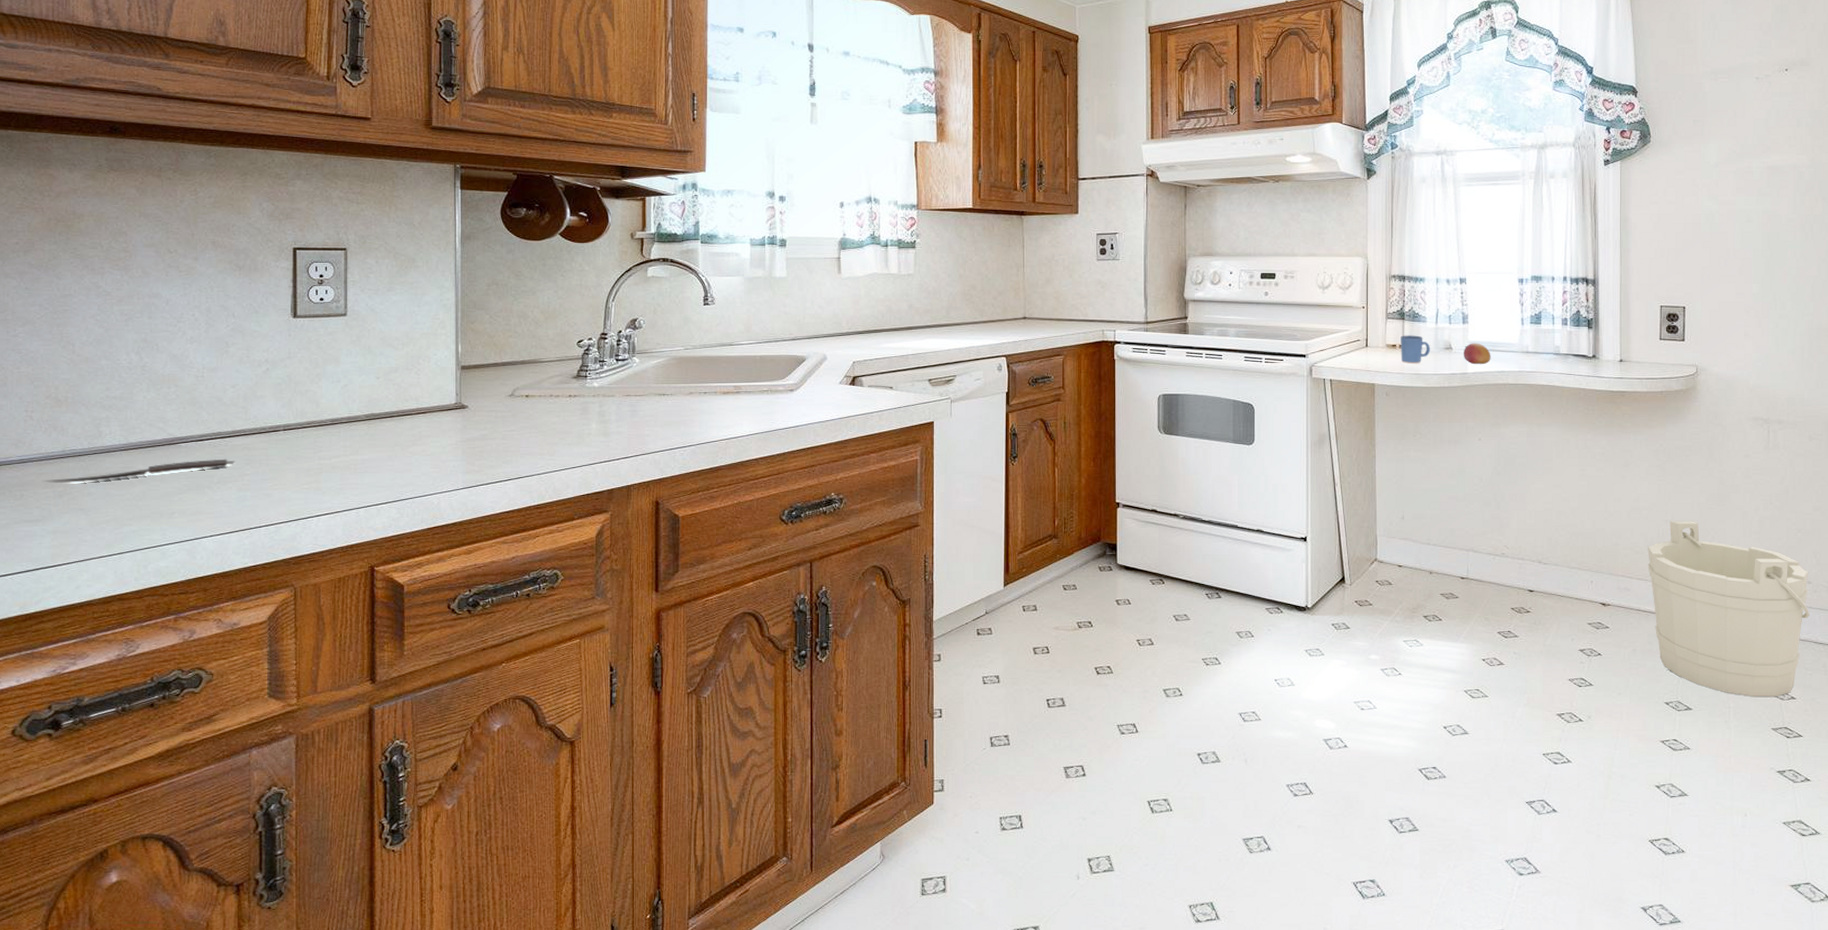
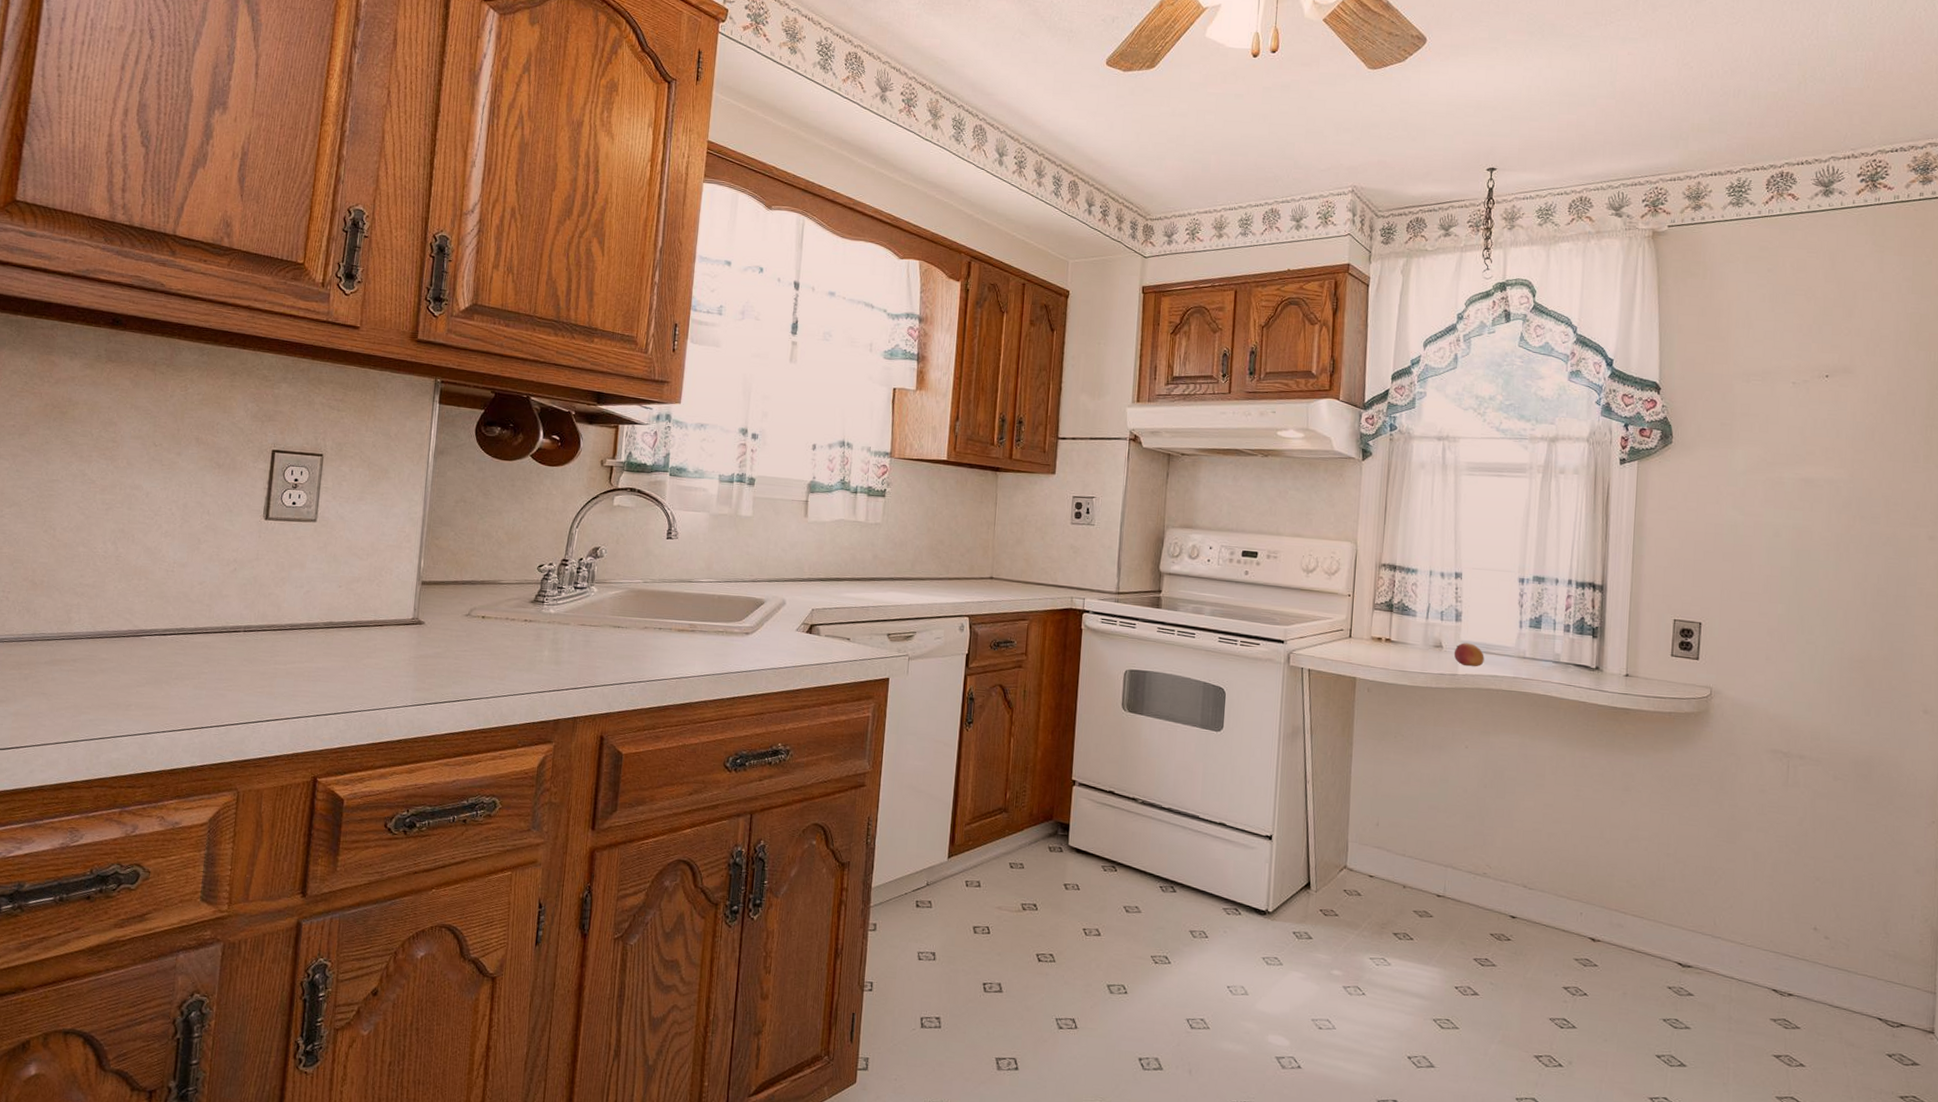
knife: present [43,459,236,483] -> none [11,654,195,667]
mug: present [1400,335,1430,364] -> none [1386,628,1419,660]
bucket: present [1648,521,1810,698] -> none [1644,854,1827,1063]

